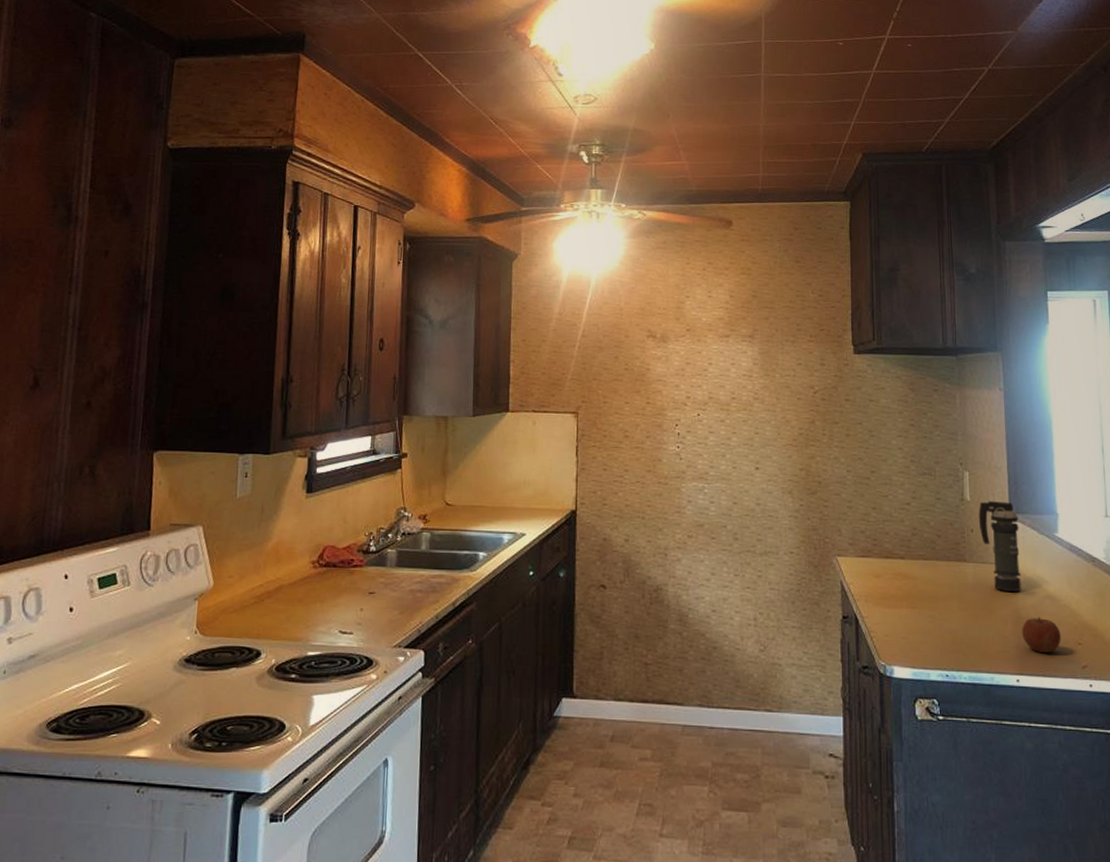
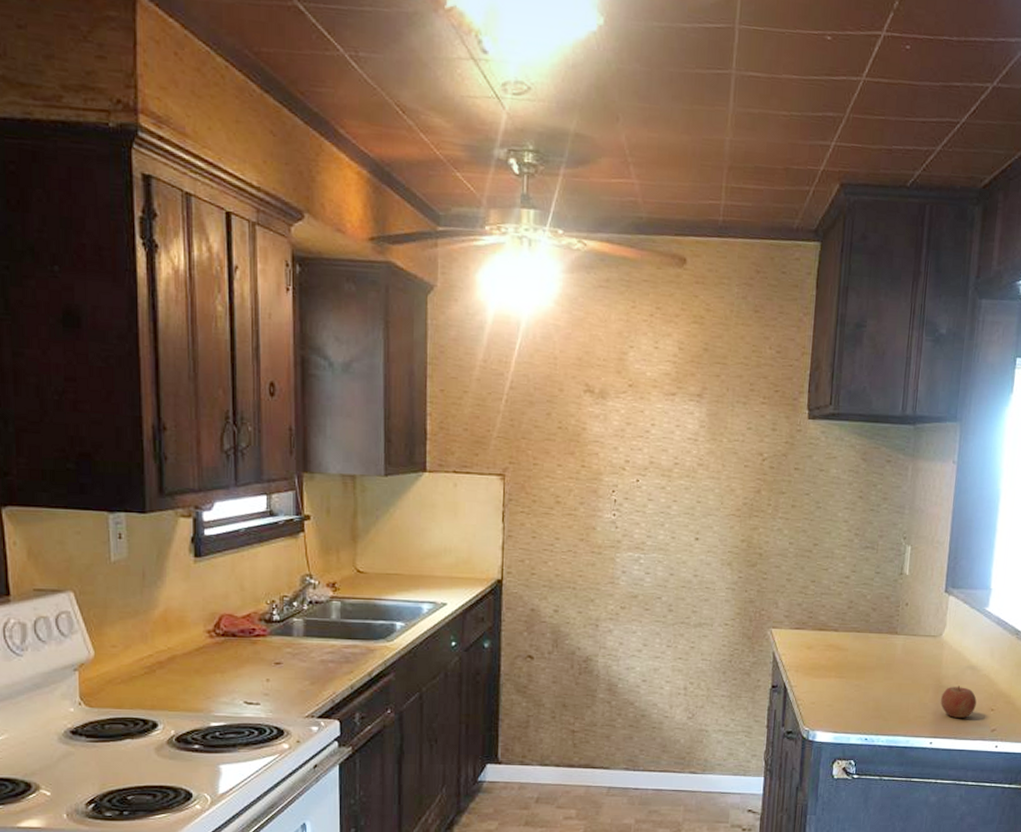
smoke grenade: present [978,501,1022,592] -> none [914,576,953,662]

